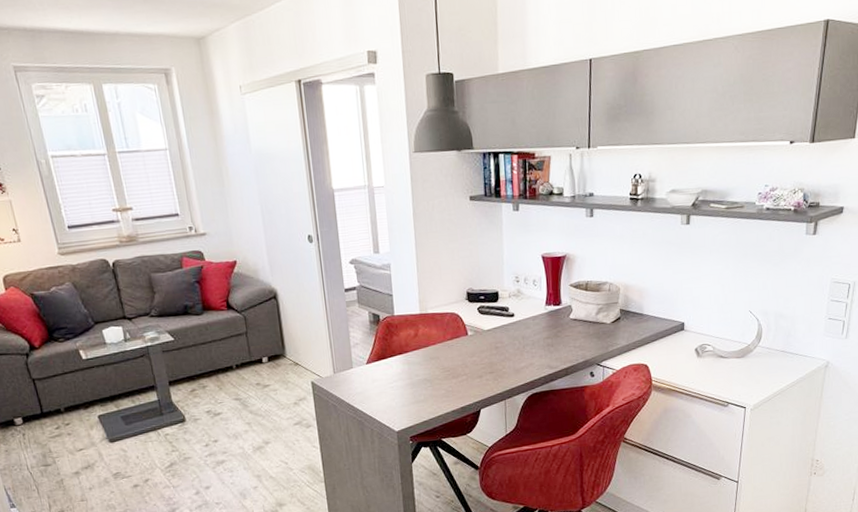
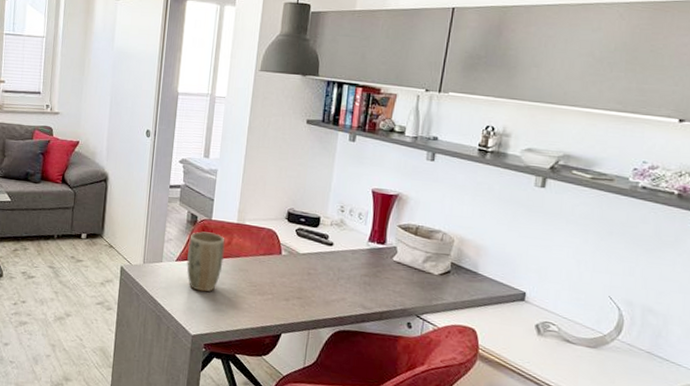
plant pot: none [375,328,414,388] -> present [186,231,225,292]

